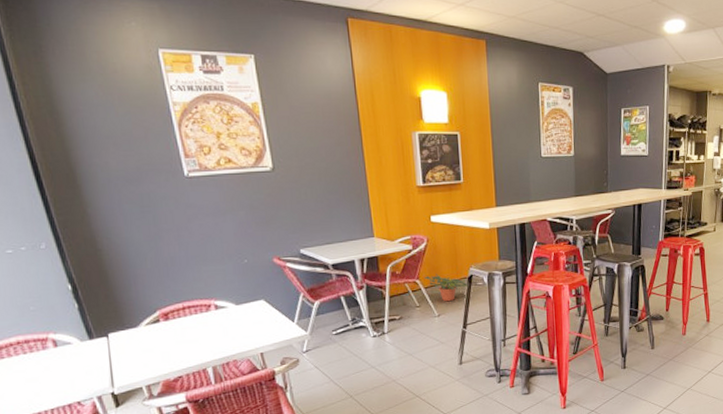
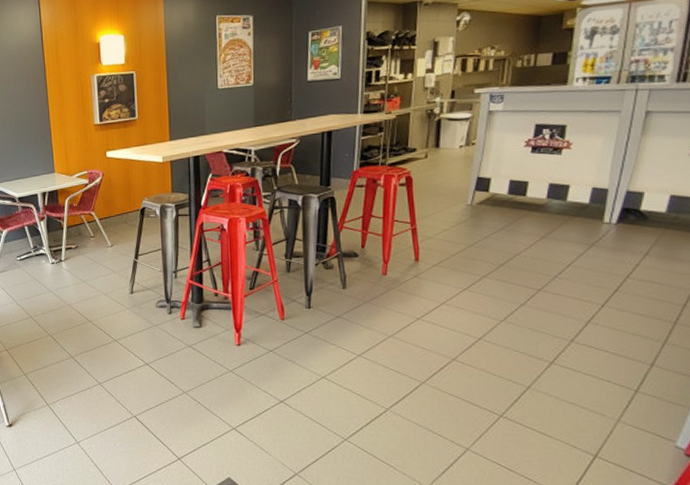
potted plant: present [425,273,468,302] -> none [99,205,141,233]

